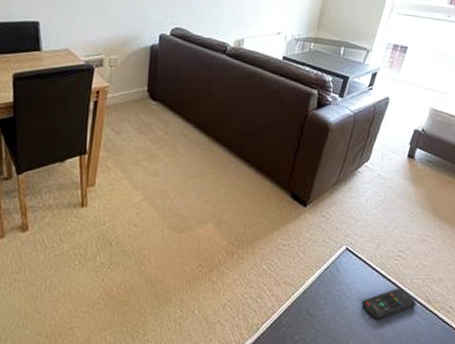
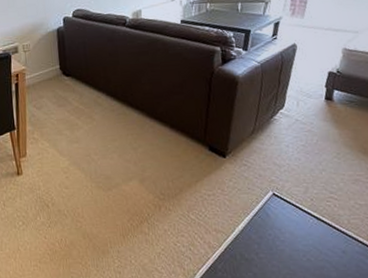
remote control: present [362,288,416,321] -> none [297,229,358,263]

